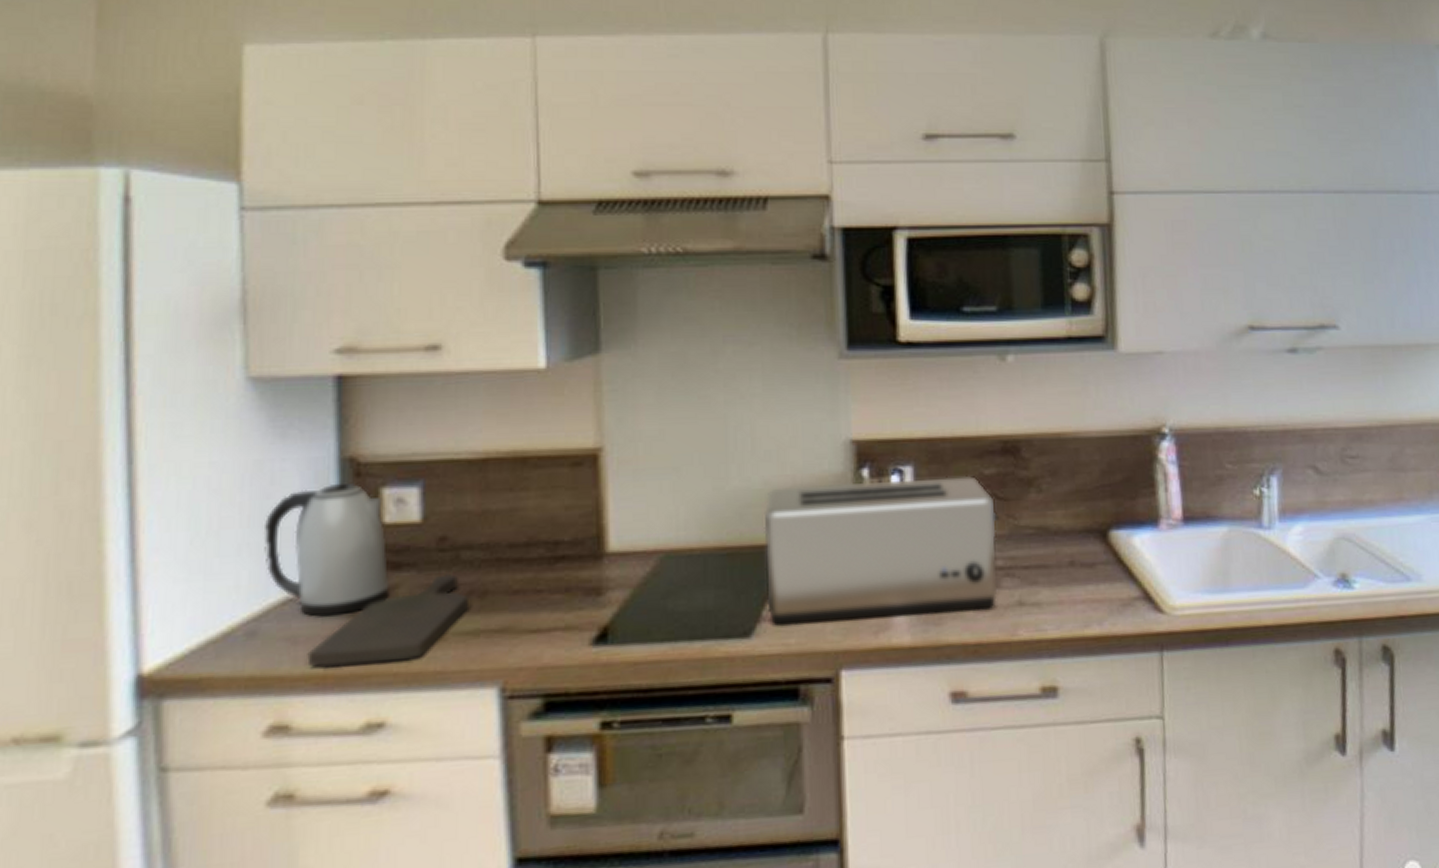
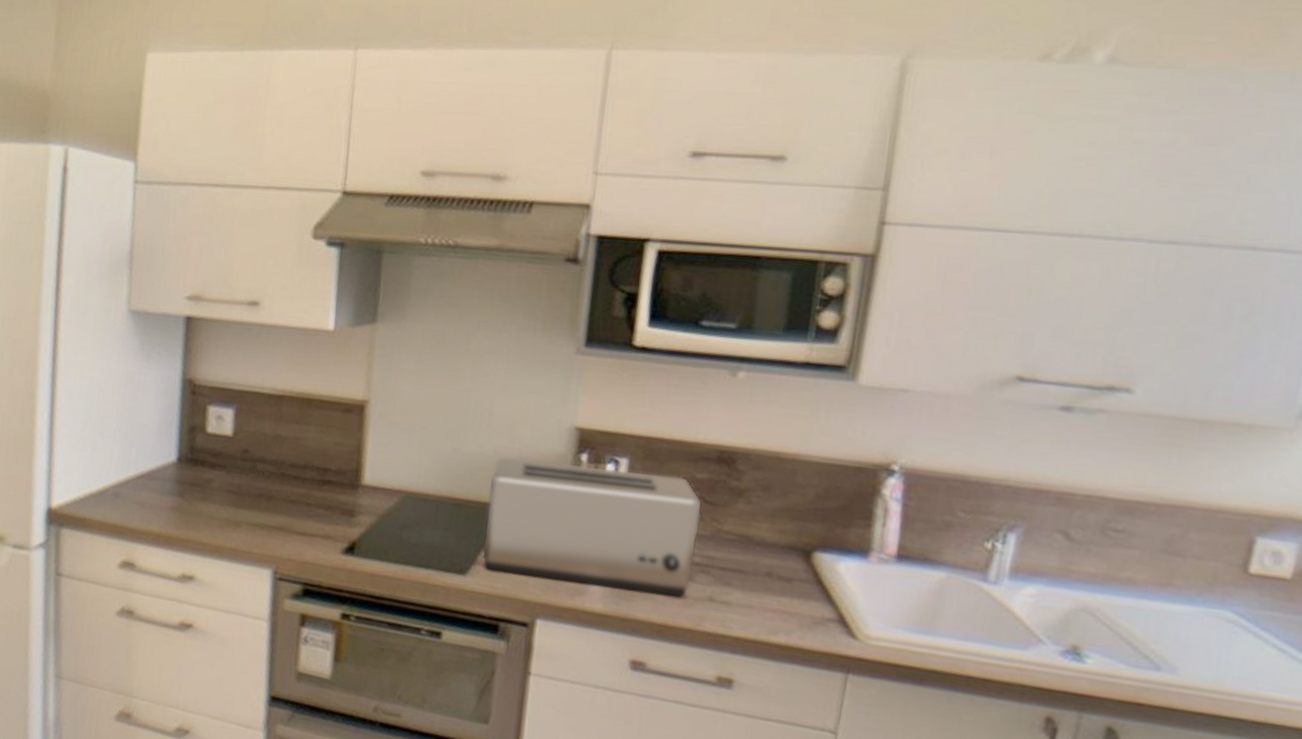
kettle: present [263,482,390,617] -> none [129,397,208,494]
cutting board: present [307,574,470,668] -> none [149,478,260,536]

